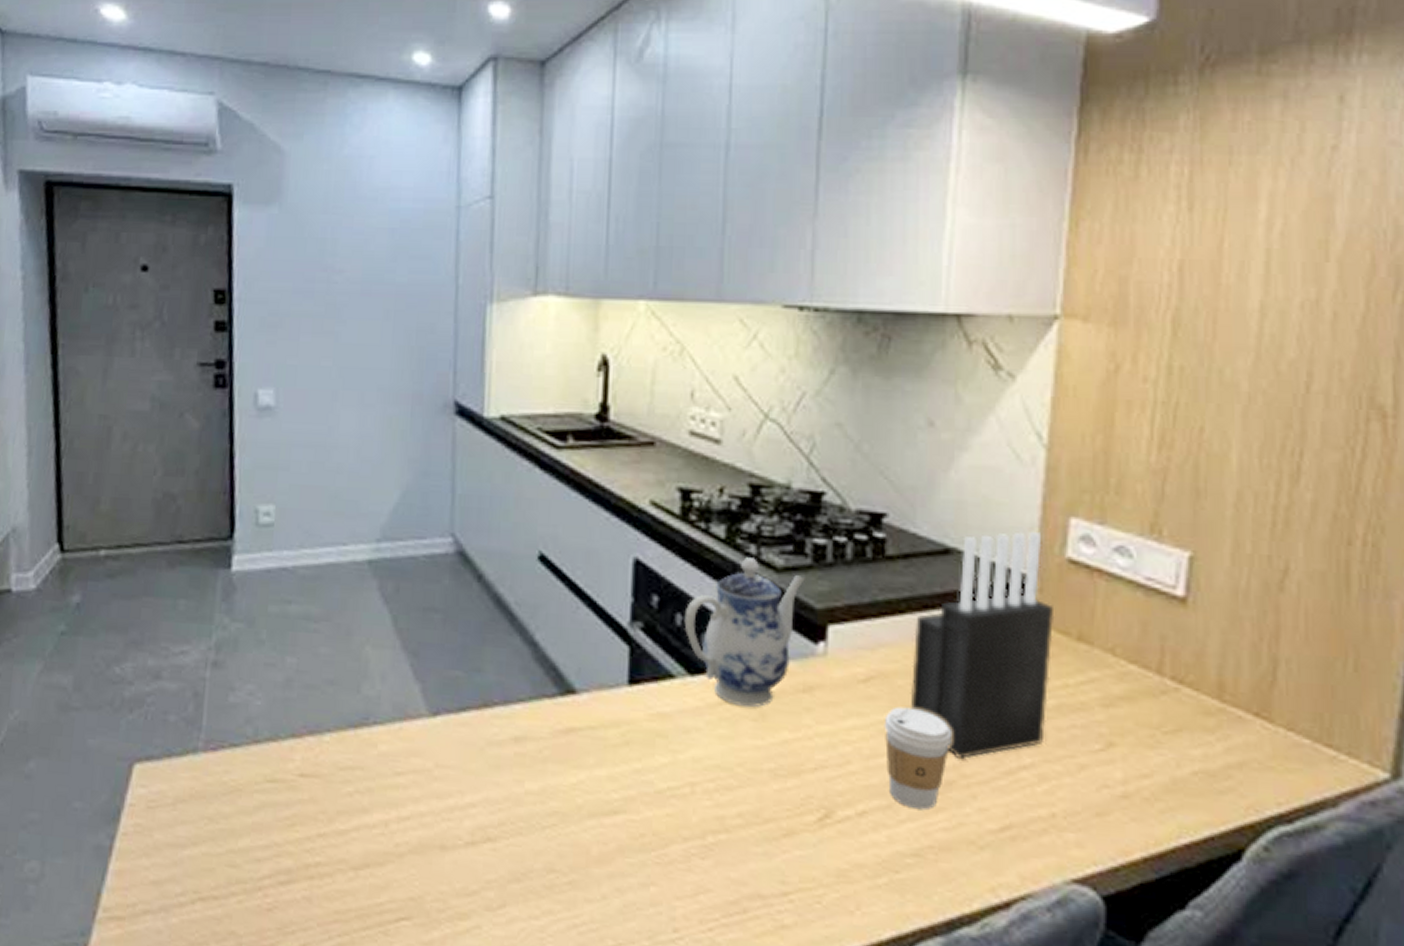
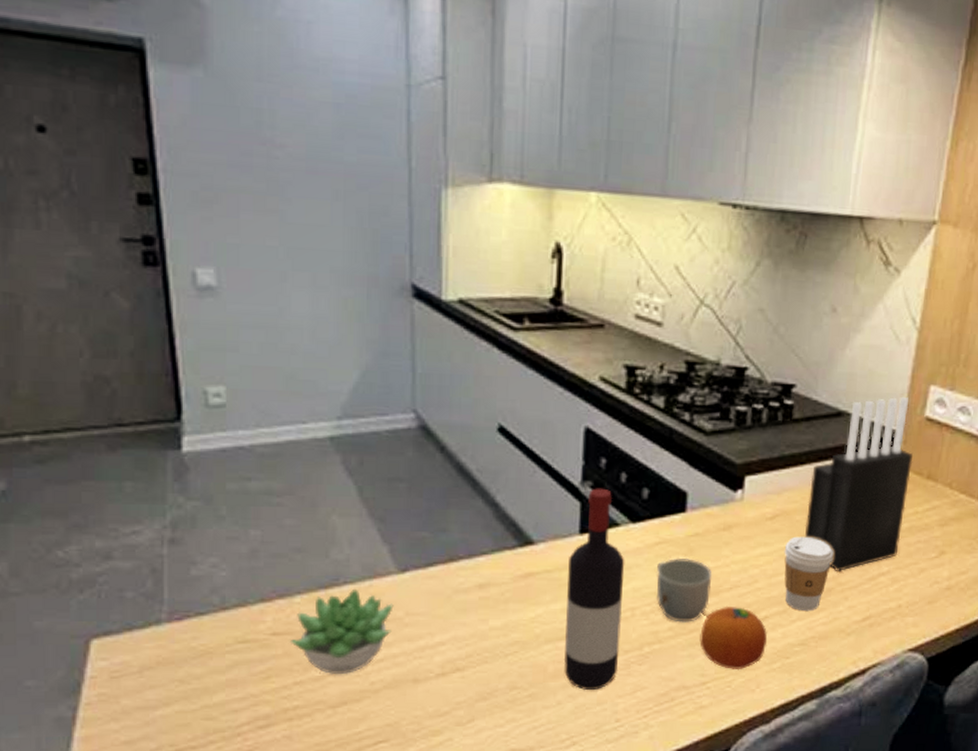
succulent plant: none [316,730,423,830] -> present [289,588,394,675]
wine bottle: none [609,630,682,886] -> present [563,488,625,691]
teapot: present [684,557,805,707] -> none [628,424,729,544]
mug: none [721,722,791,809] -> present [657,557,713,623]
fruit: none [777,791,868,882] -> present [699,606,768,670]

